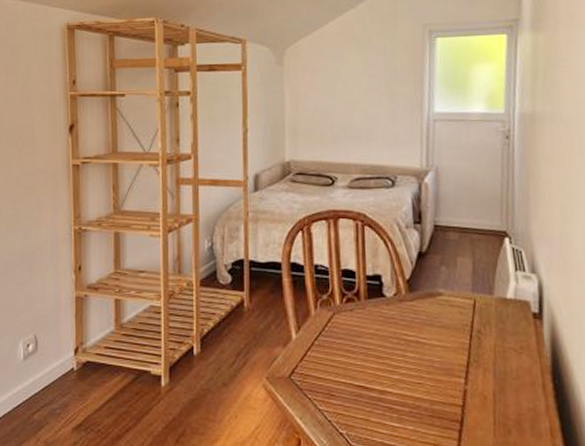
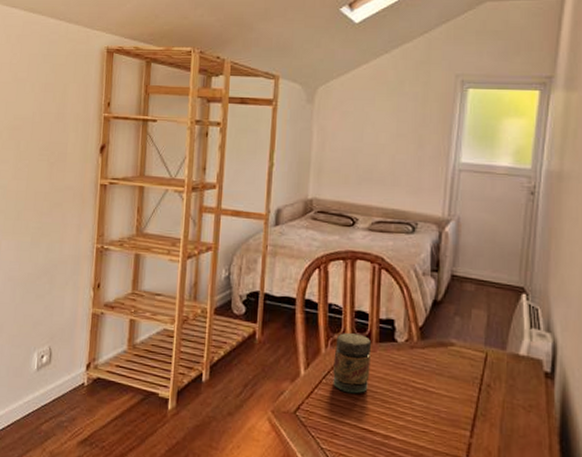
jar: none [324,293,361,353] -> present [333,333,371,394]

